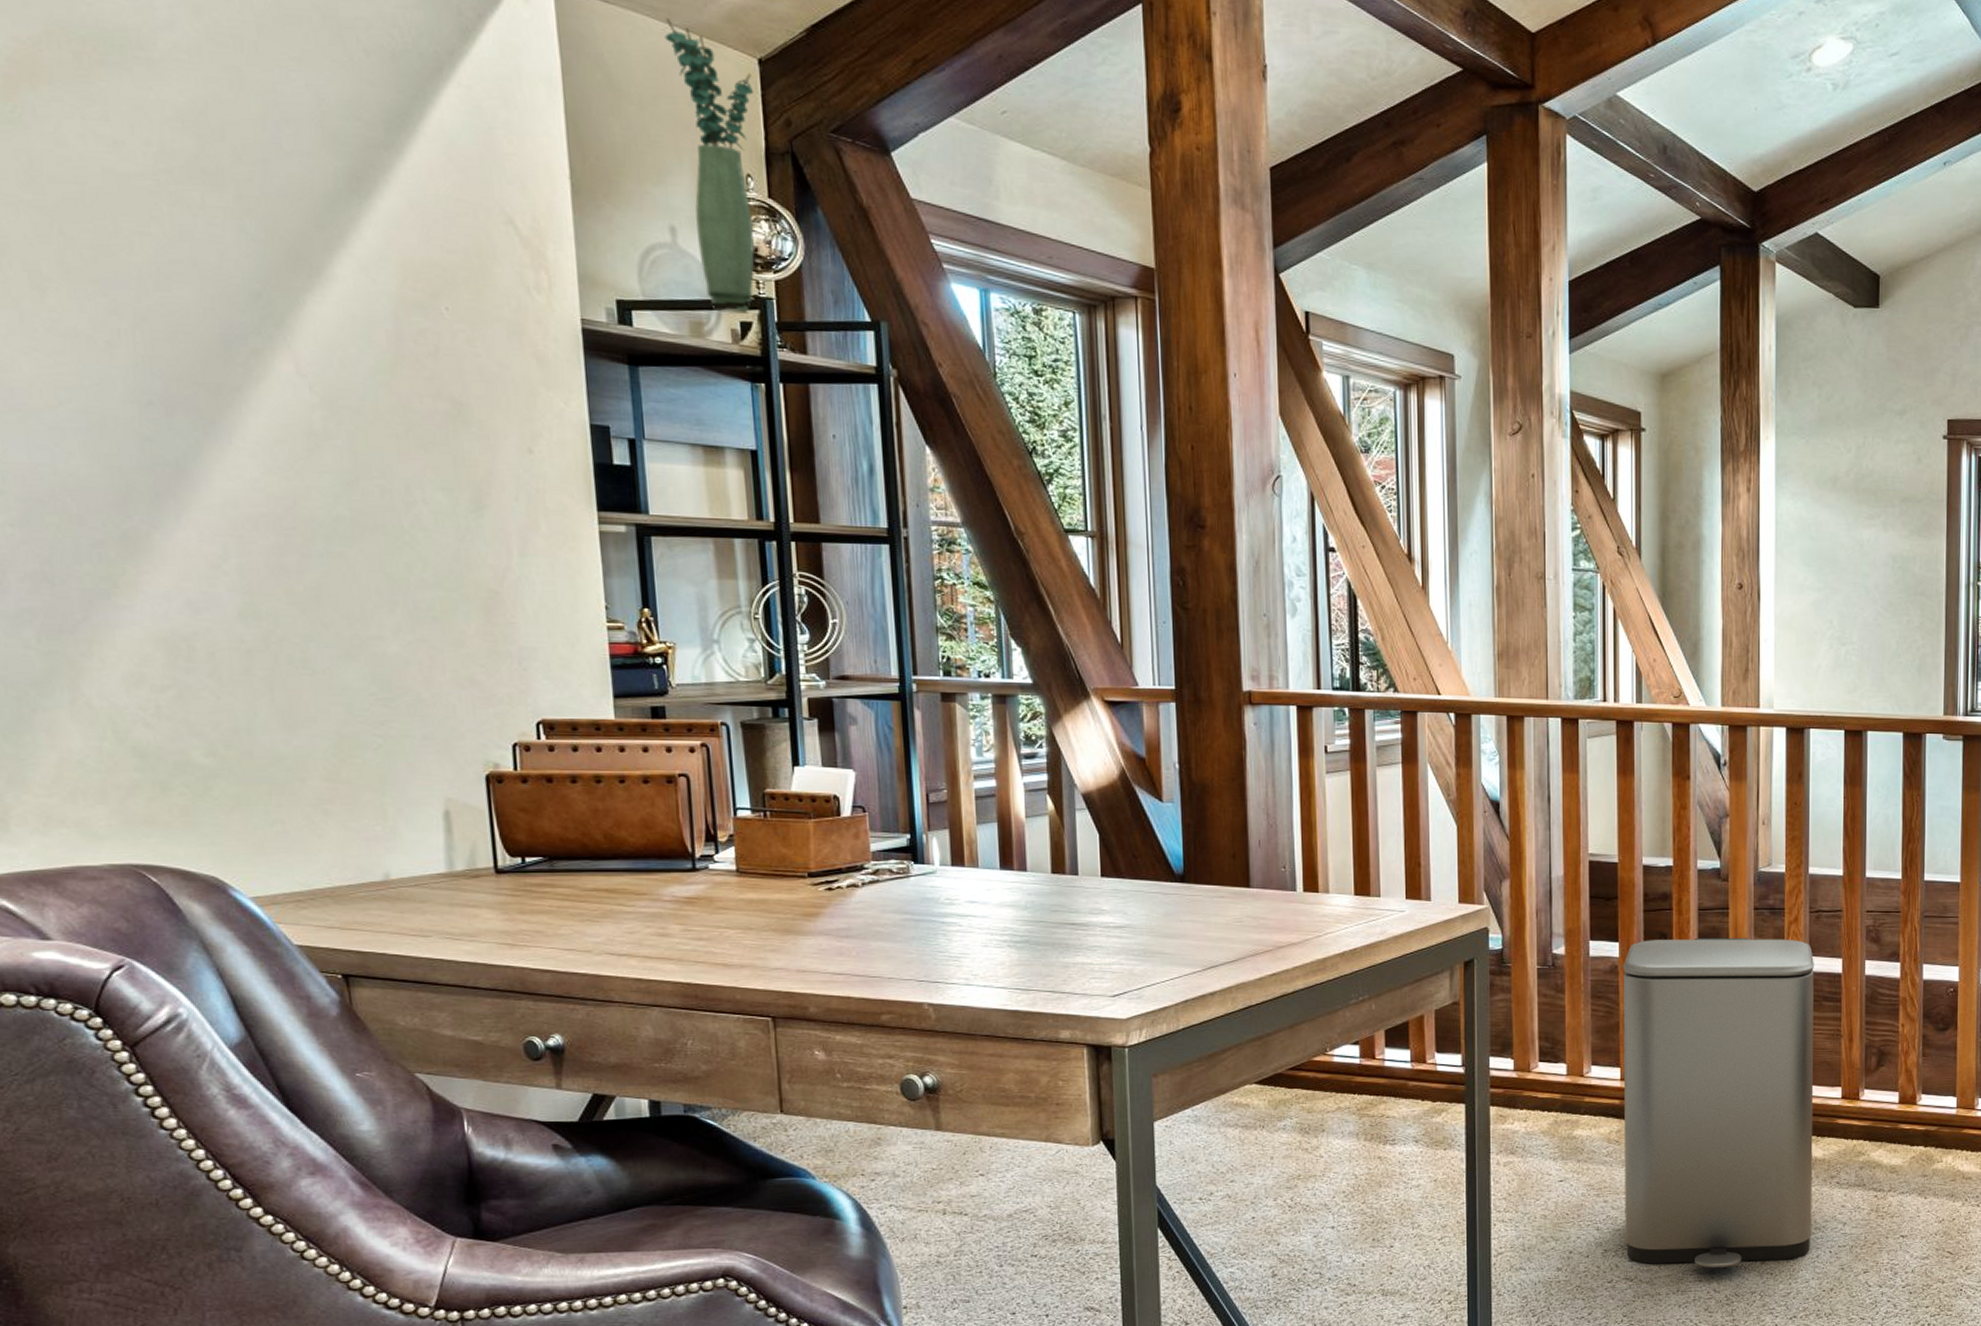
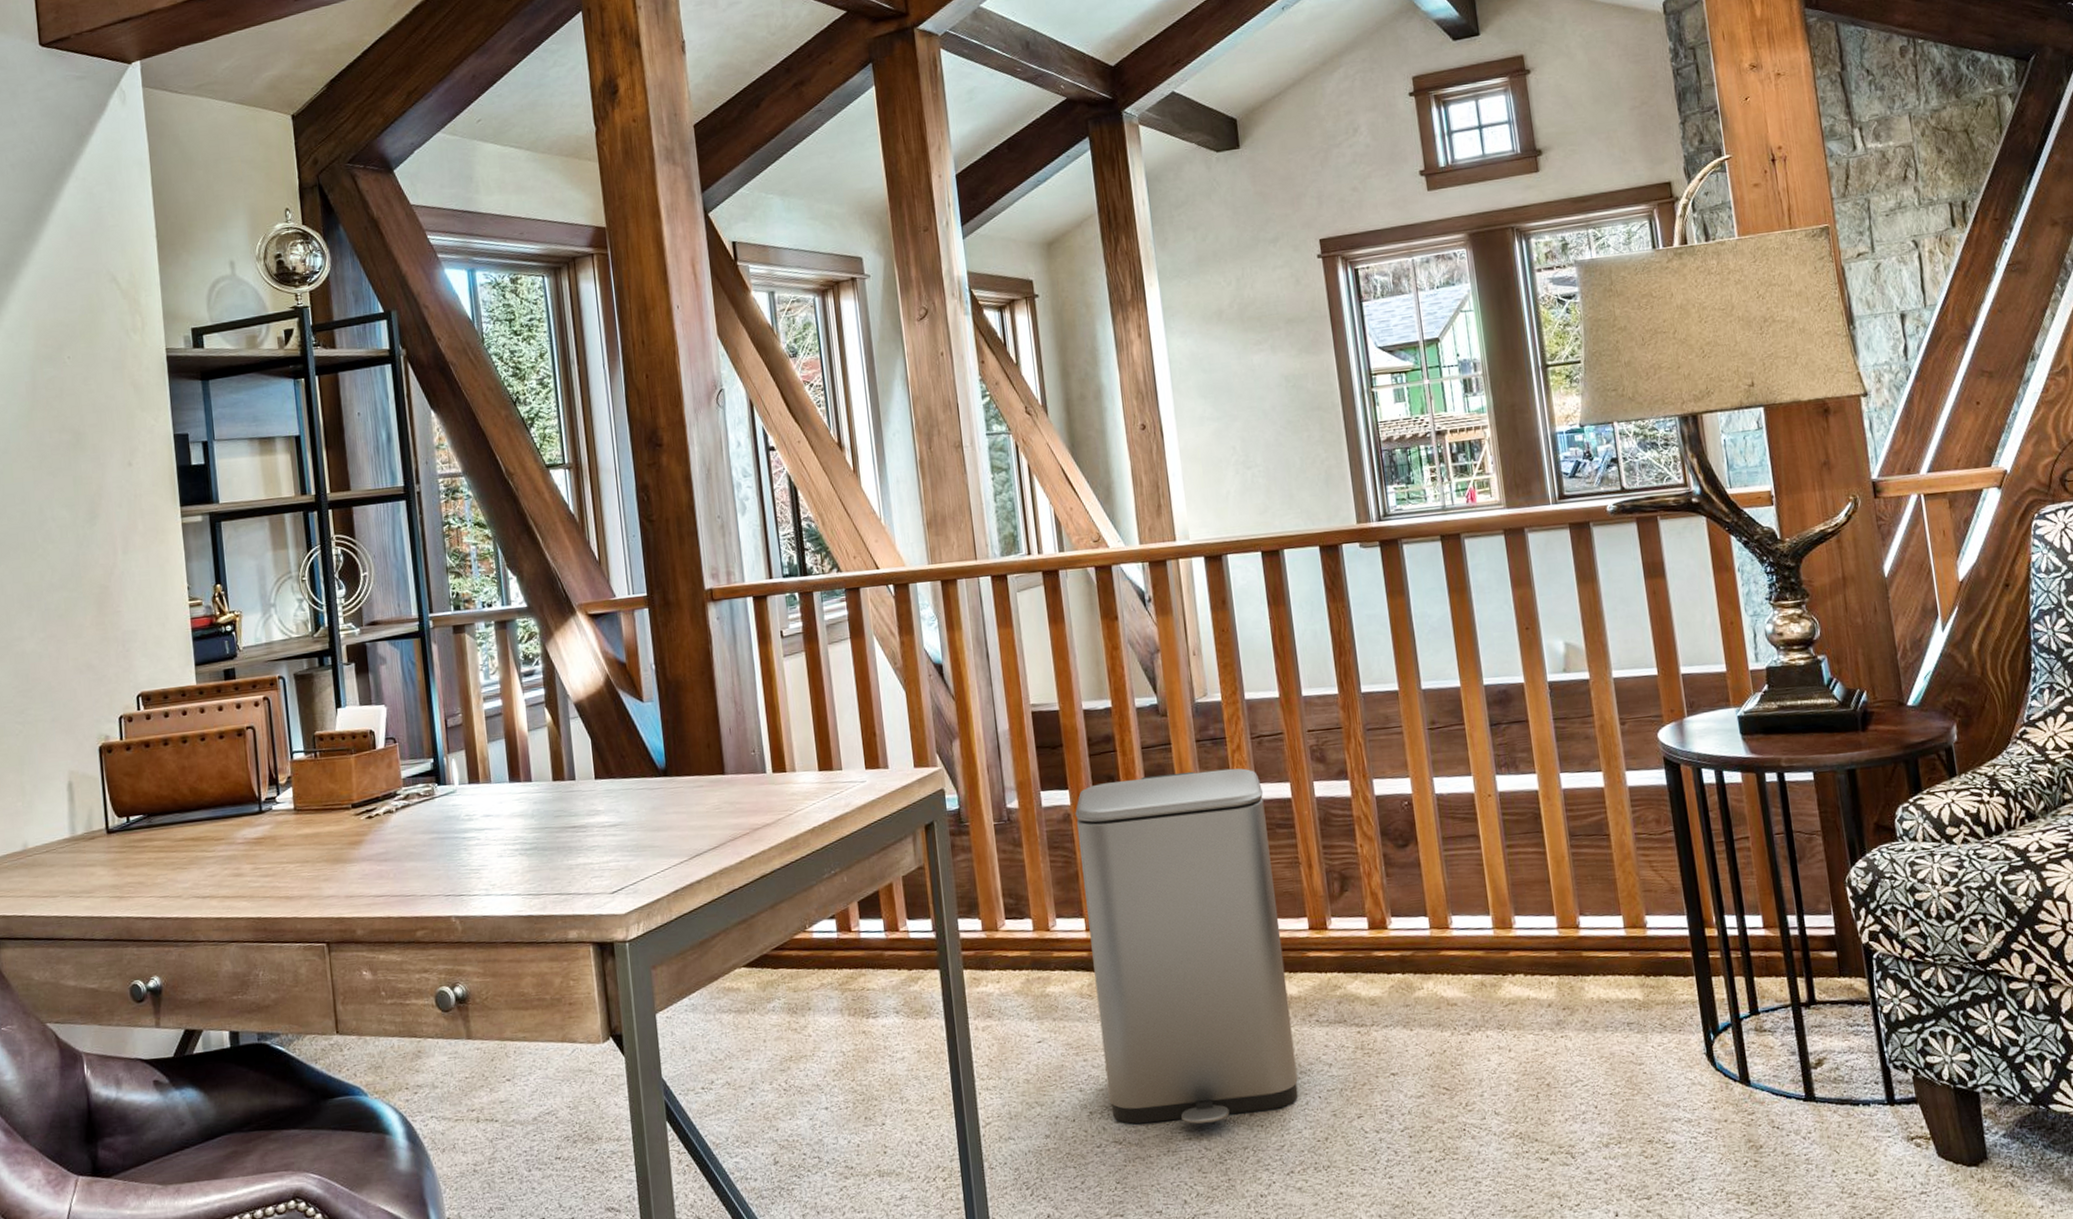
vase: present [664,18,755,315] -> none [223,97,294,325]

